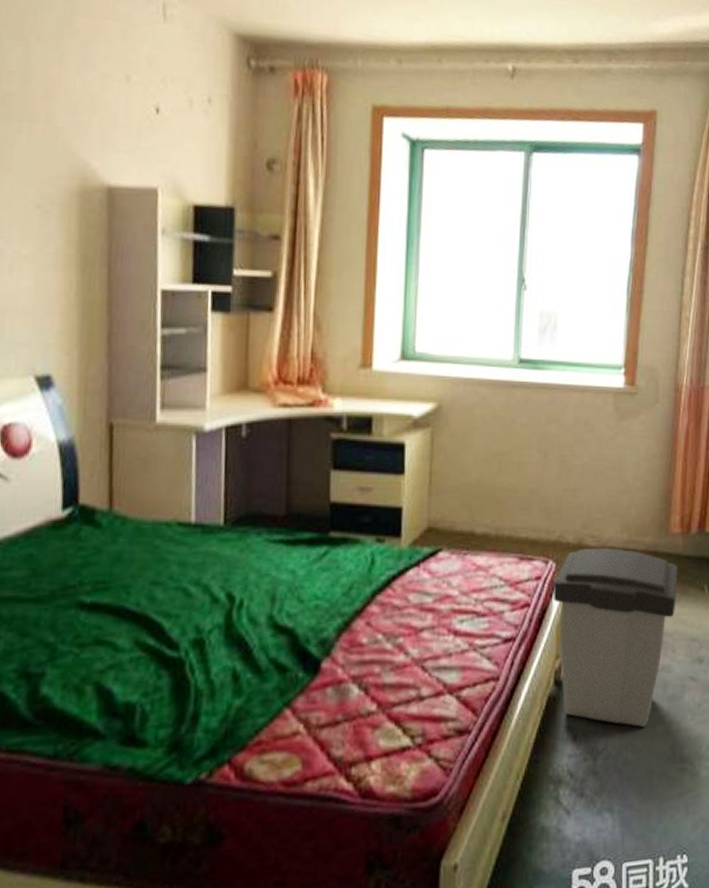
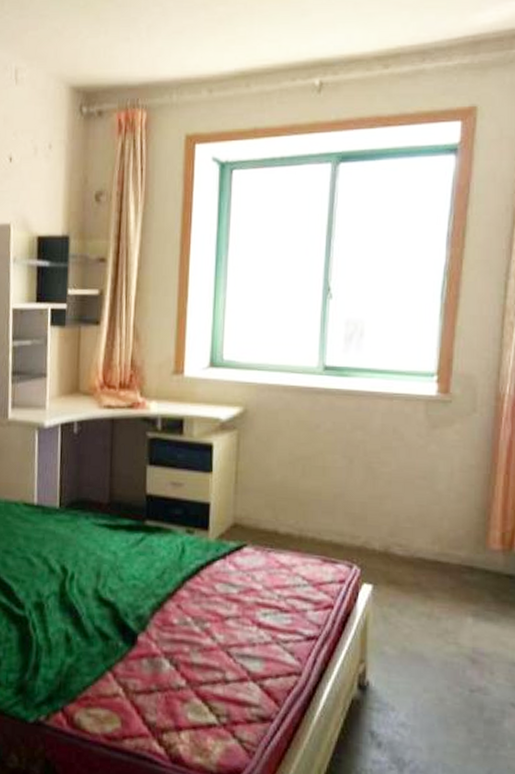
trash can: present [553,548,678,727] -> none [357,557,497,747]

